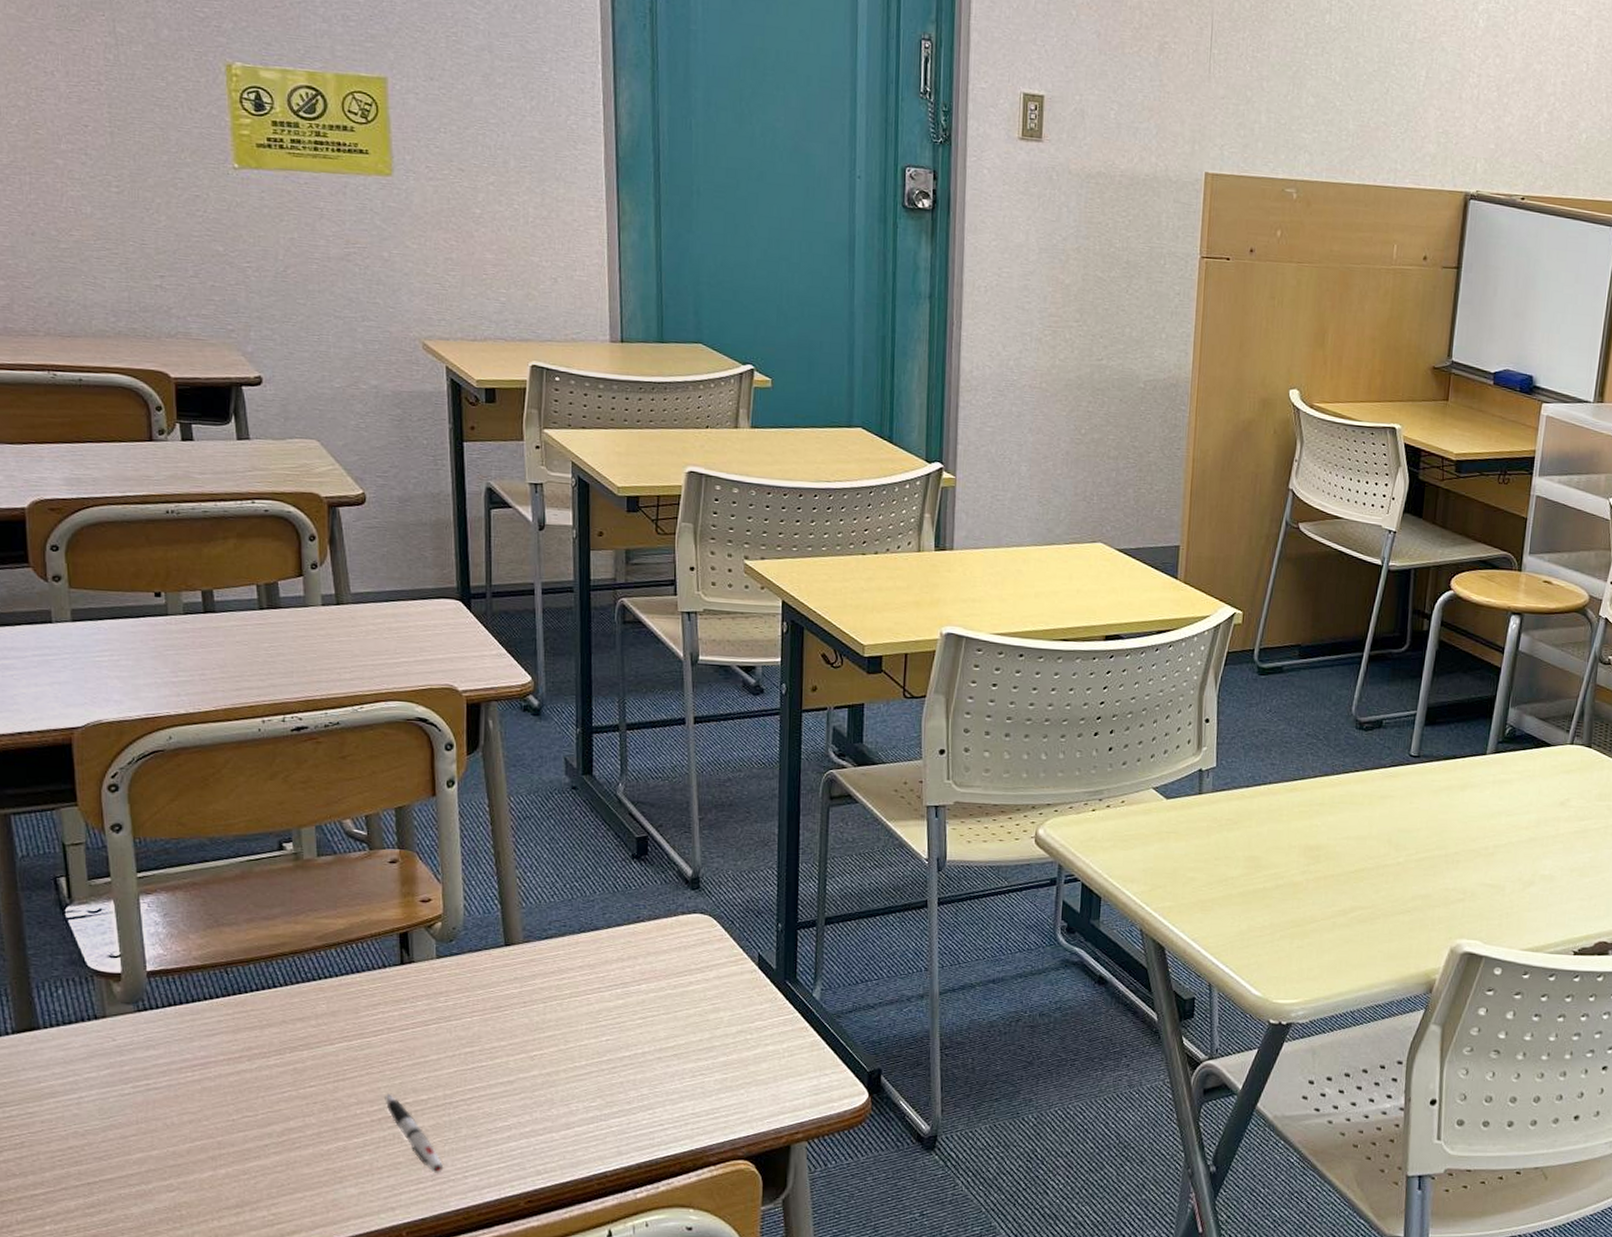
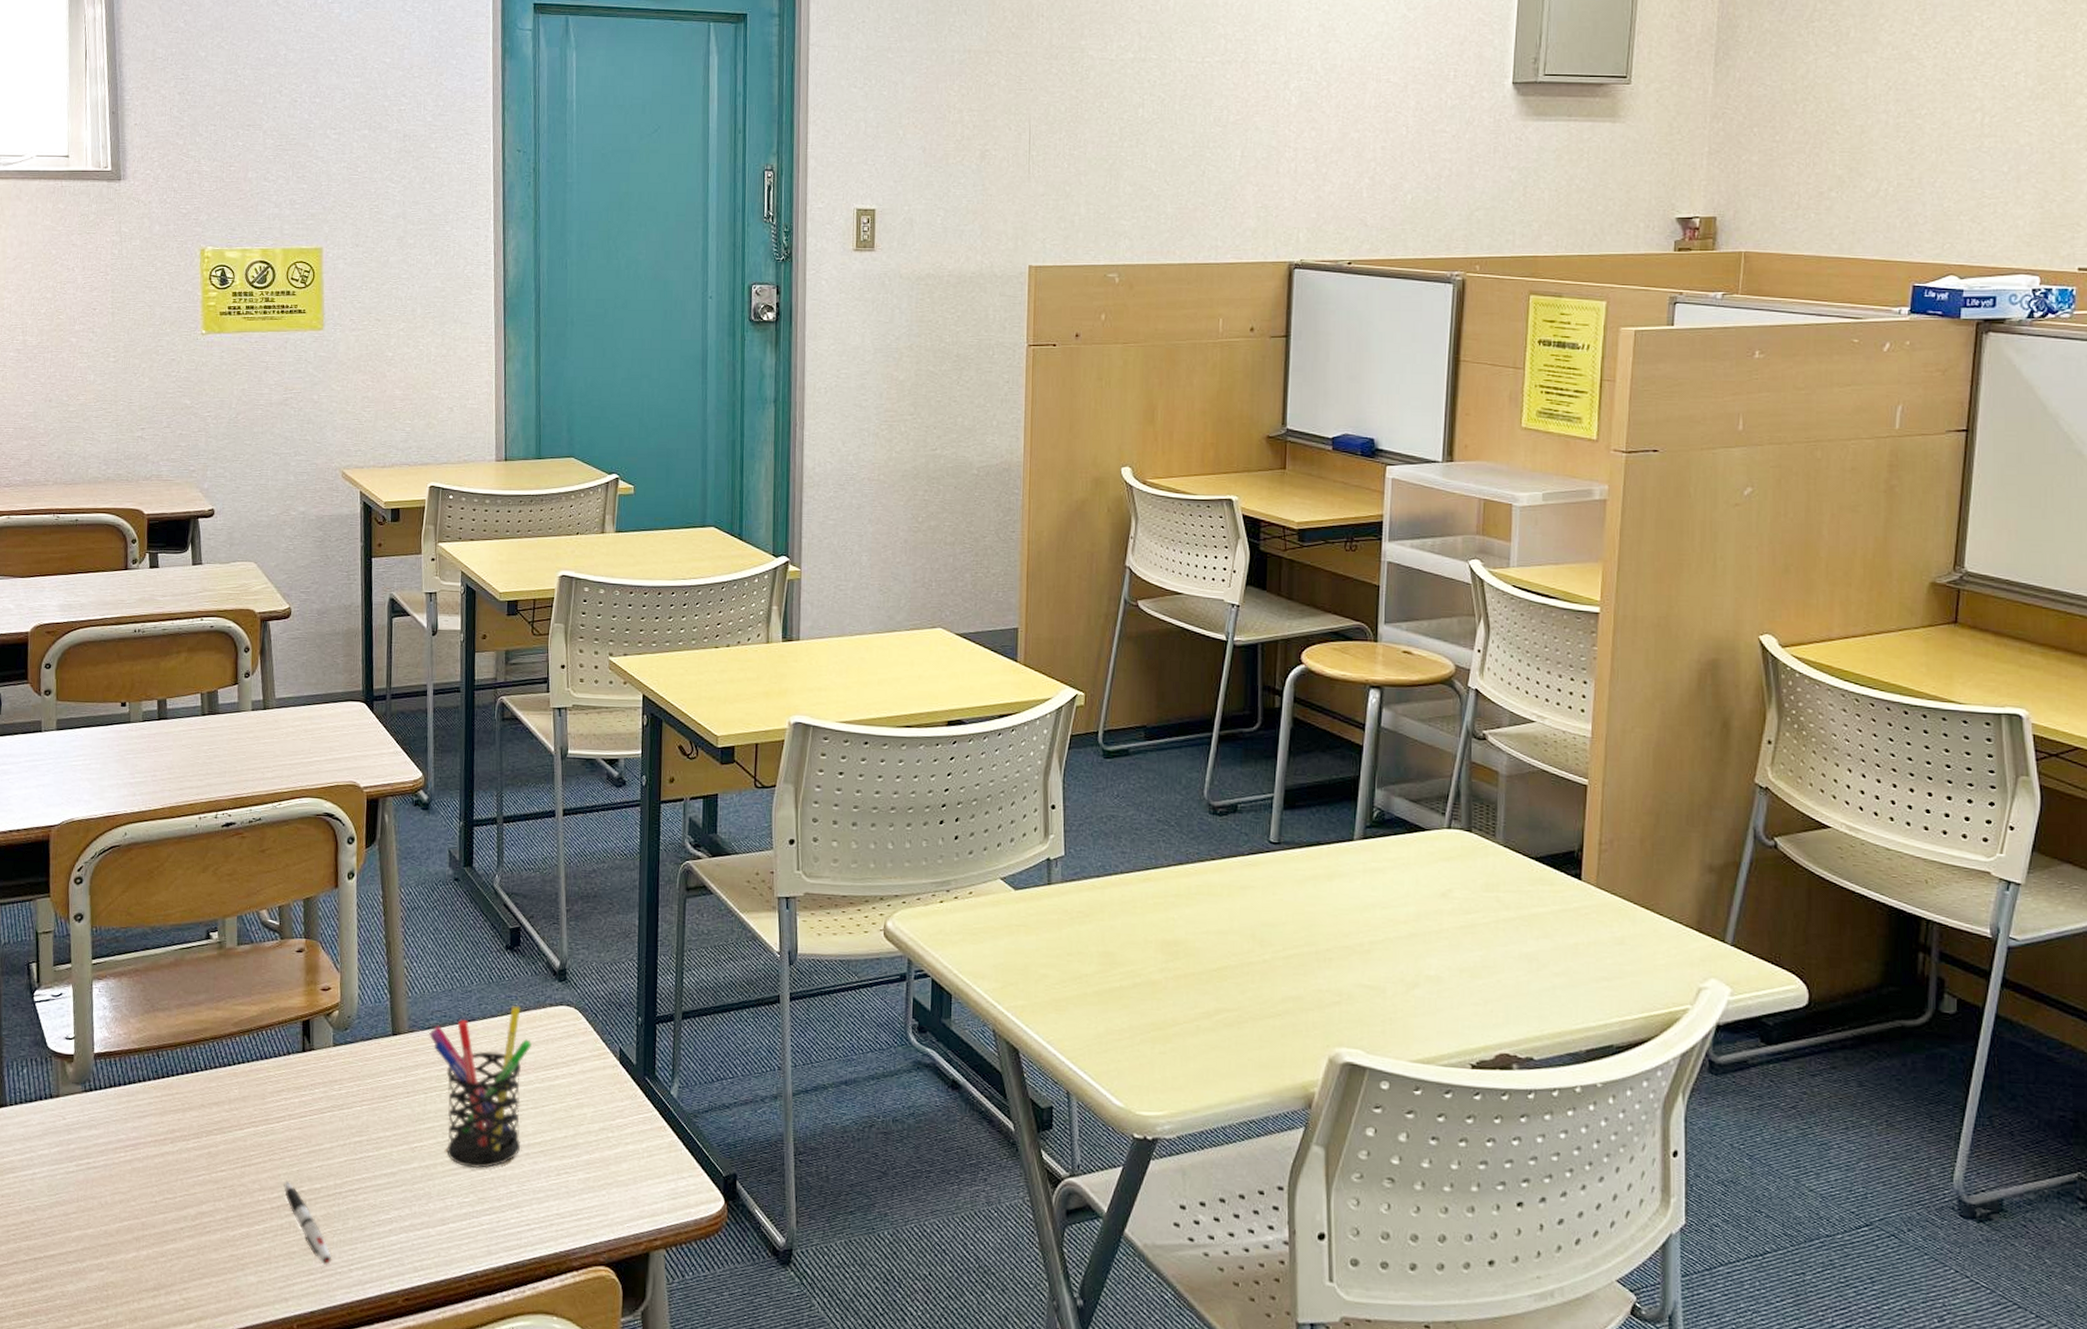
pen holder: none [547,914,662,1074] -> present [429,1006,532,1169]

